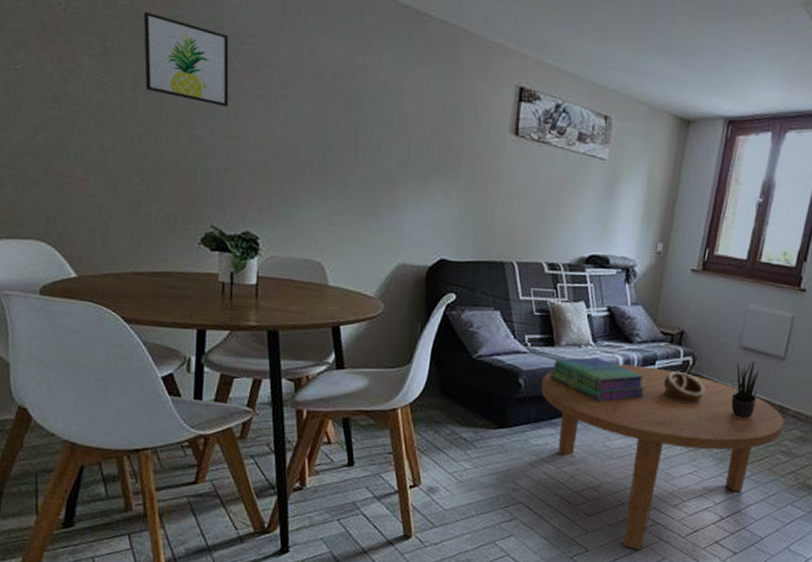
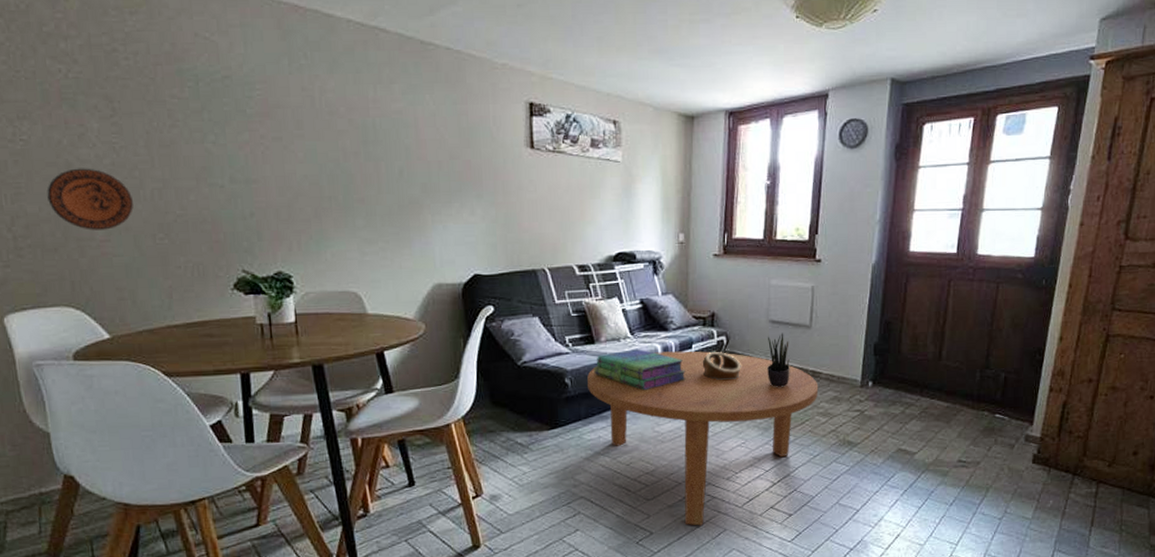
decorative plate: none [33,103,114,169] -> present [47,168,133,230]
wall art: present [143,11,229,107] -> none [148,69,246,153]

